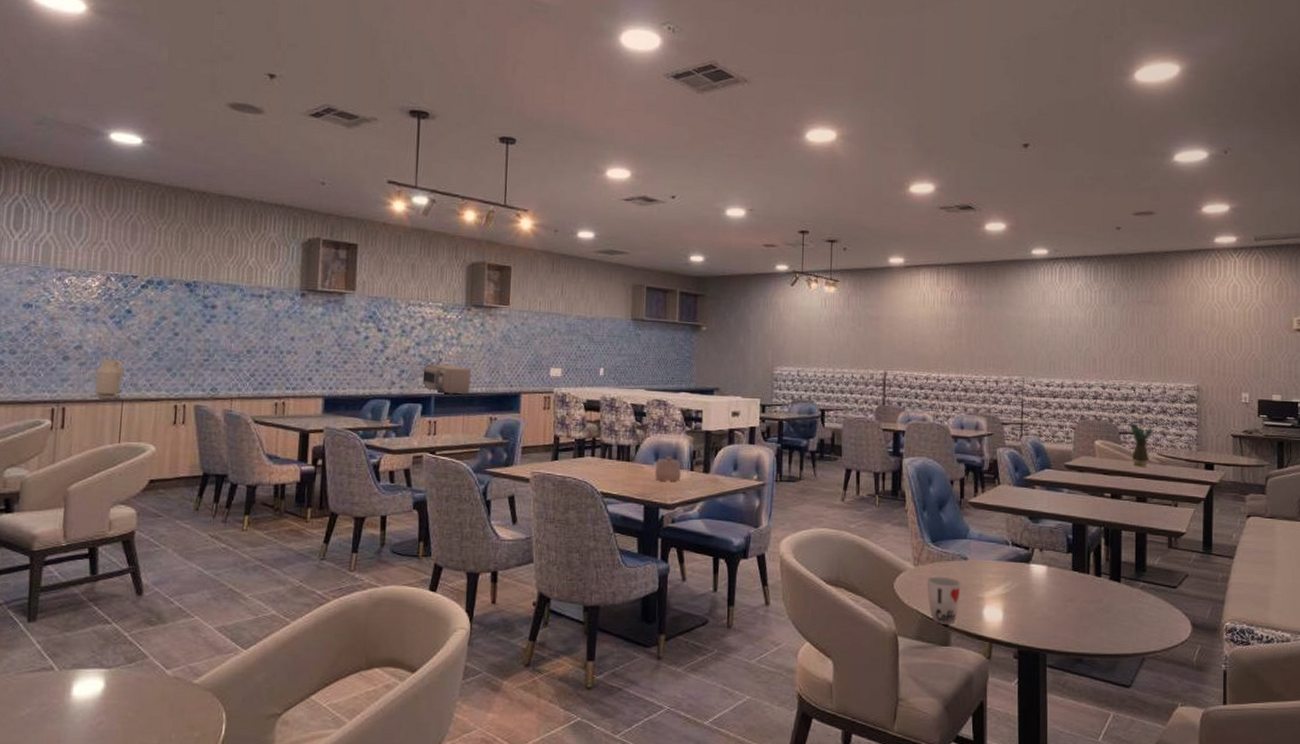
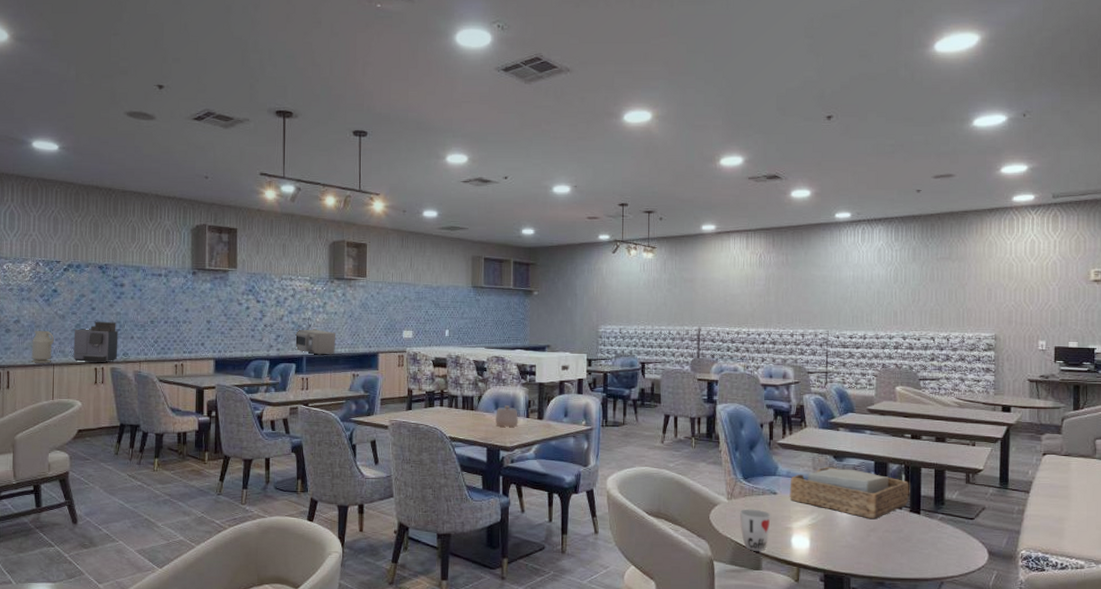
coffee machine: none [147,349,206,400] -> present [73,321,118,363]
napkin holder: none [981,529,1109,588] -> present [789,467,909,520]
vase: present [1129,422,1153,467] -> none [928,369,952,410]

